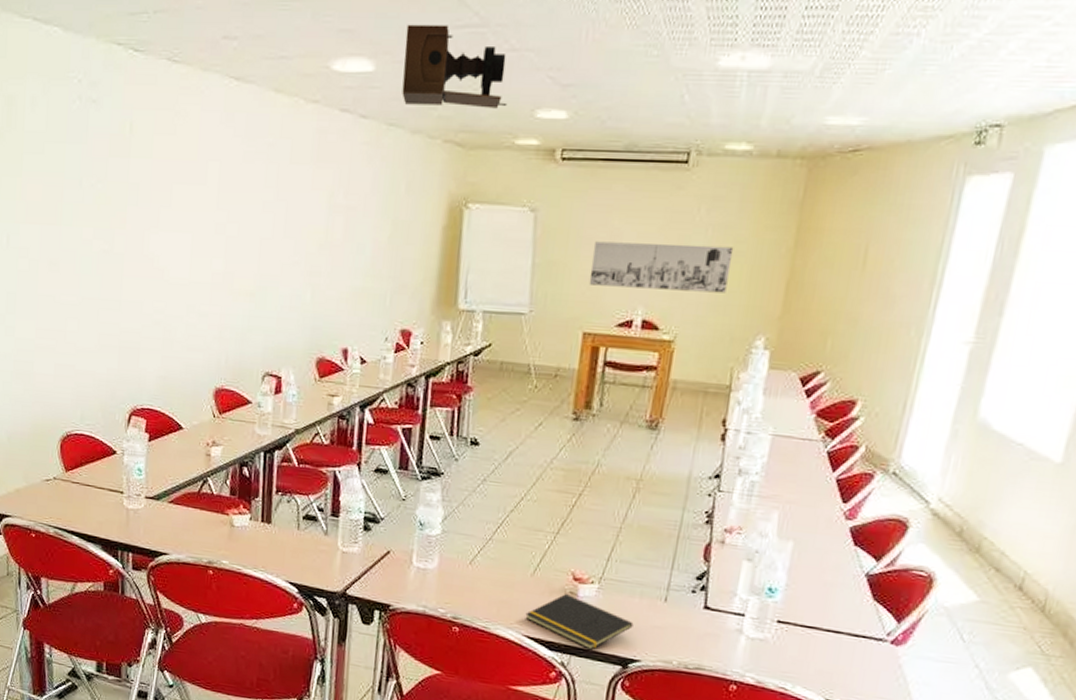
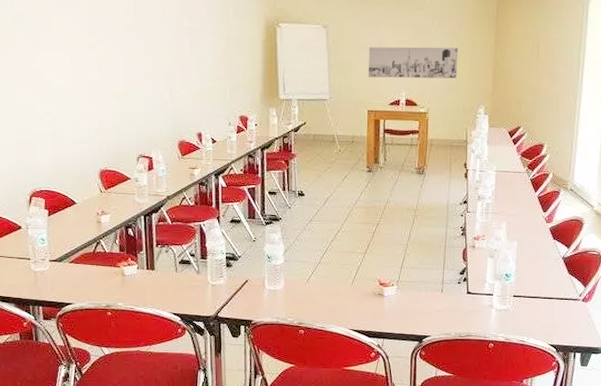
notepad: present [525,594,634,650] -> none [349,296,423,333]

